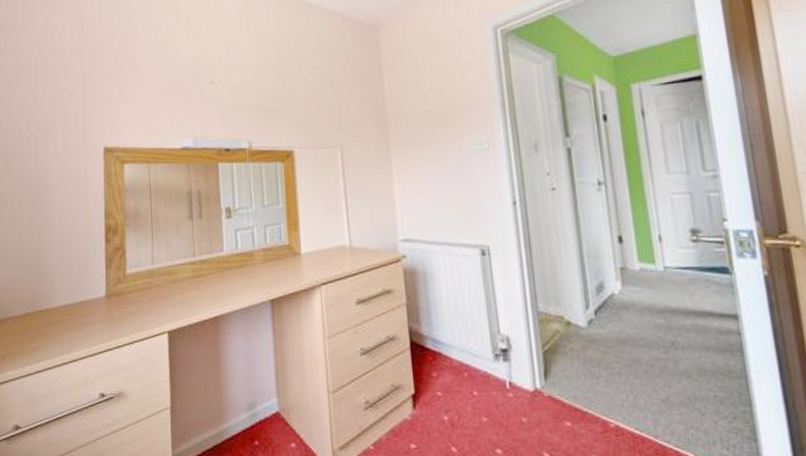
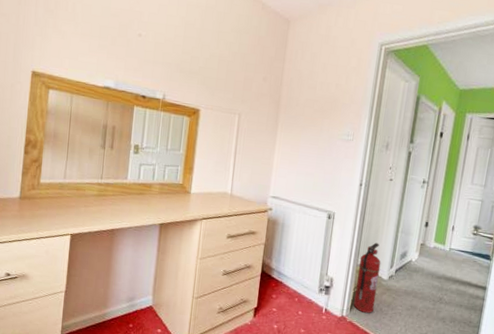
fire extinguisher: none [540,277,579,380] -> present [354,242,381,313]

